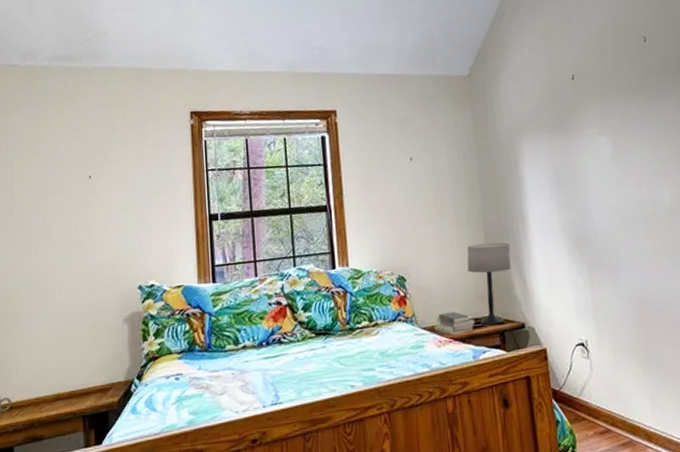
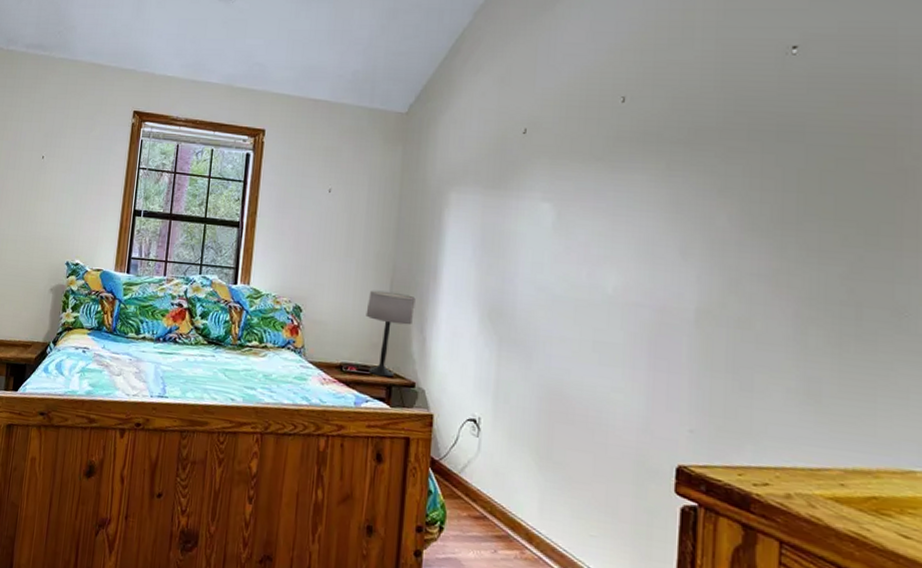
books: present [434,311,475,336] -> none [321,351,363,378]

